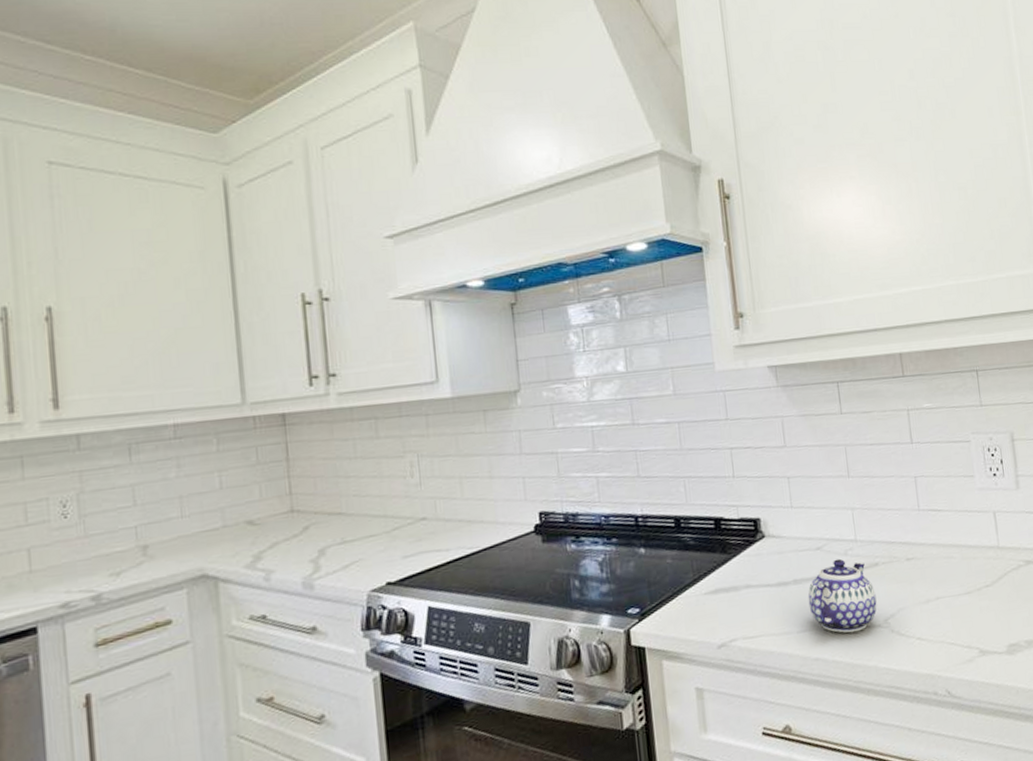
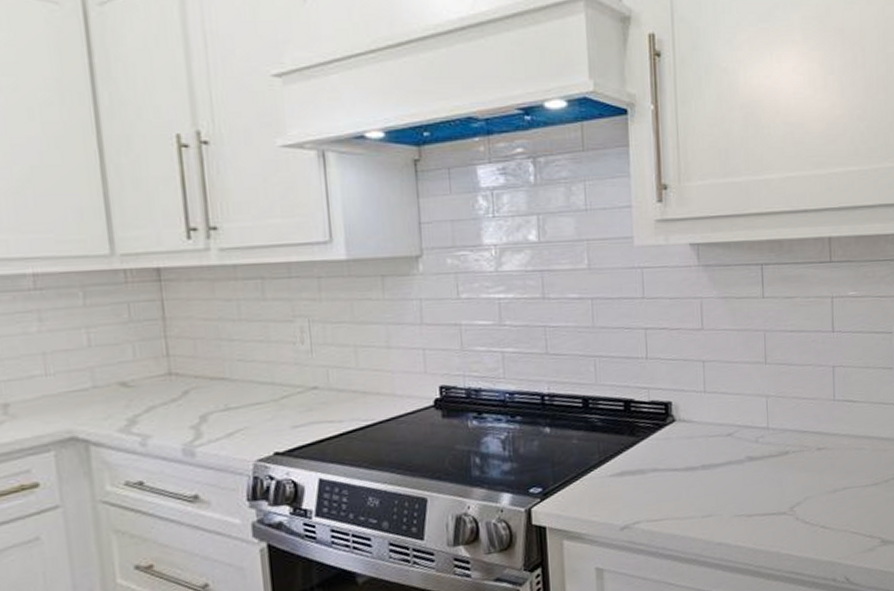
teapot: present [807,558,877,633] -> none [715,445,784,520]

